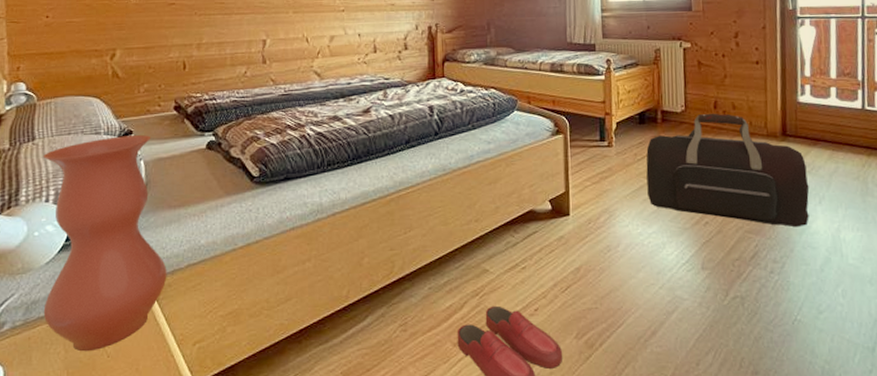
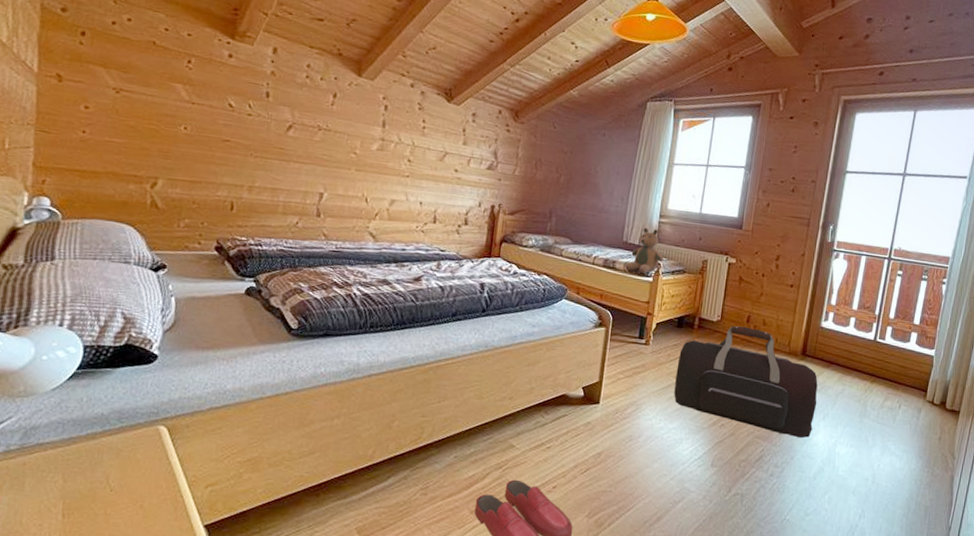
vase: present [43,135,167,351] -> none [43,268,187,483]
teddy bear: none [573,24,612,73] -> present [625,227,663,274]

